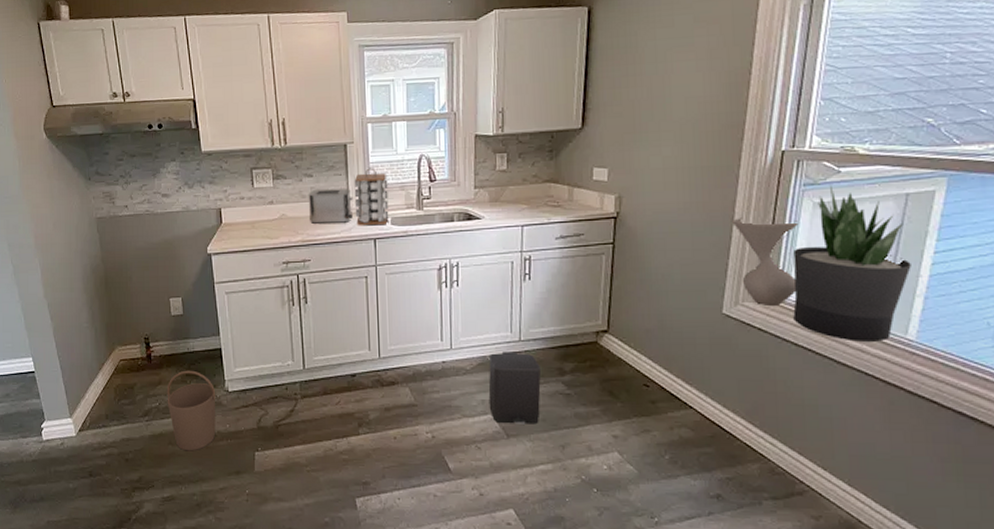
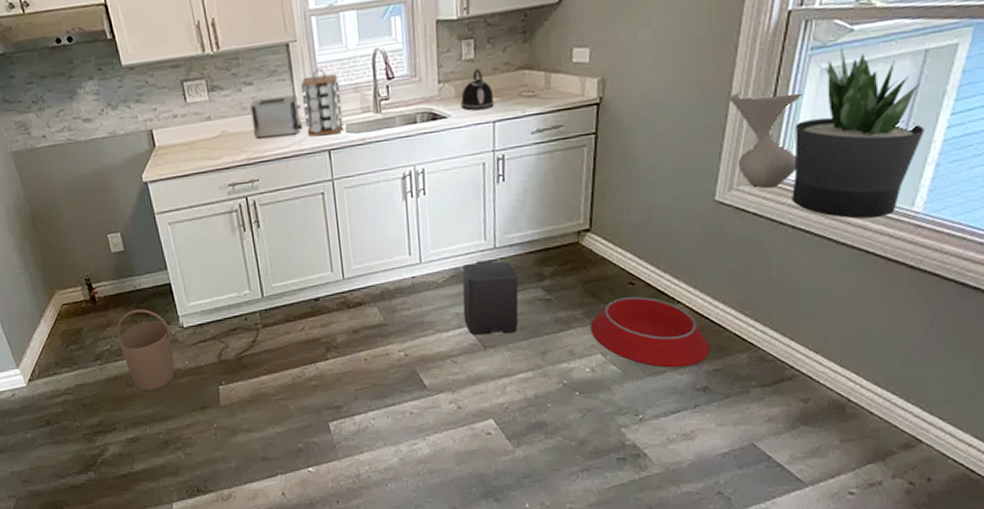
kettle: none [493,178,523,215] -> present [460,68,495,111]
pet bowl: none [607,399,721,473] -> present [590,296,709,368]

